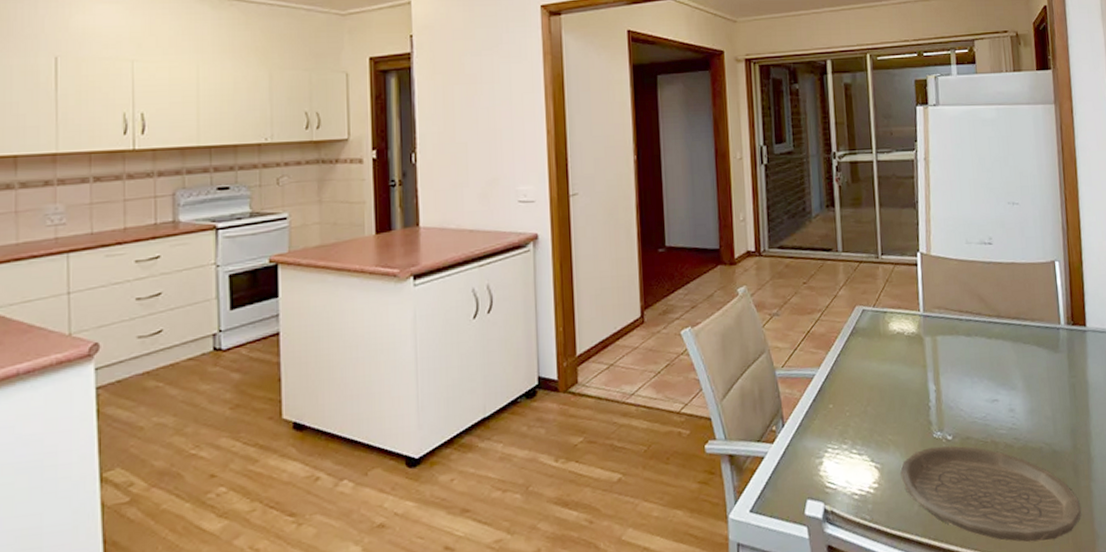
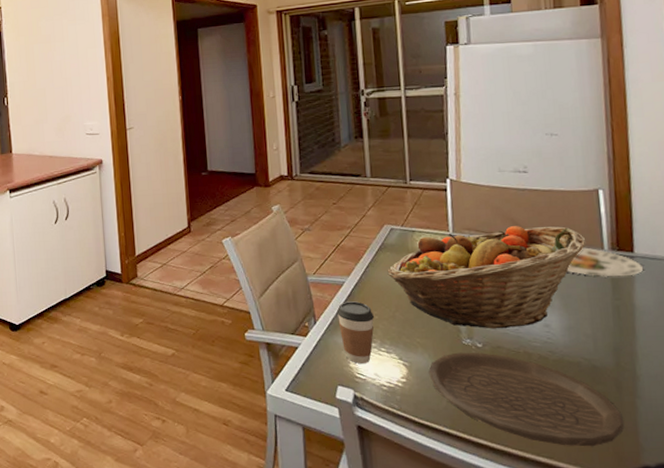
coffee cup: none [806,396,845,471] -> present [336,301,374,363]
fruit basket: none [859,301,1046,419] -> present [387,226,587,329]
plate: none [1029,323,1095,354] -> present [568,247,644,277]

